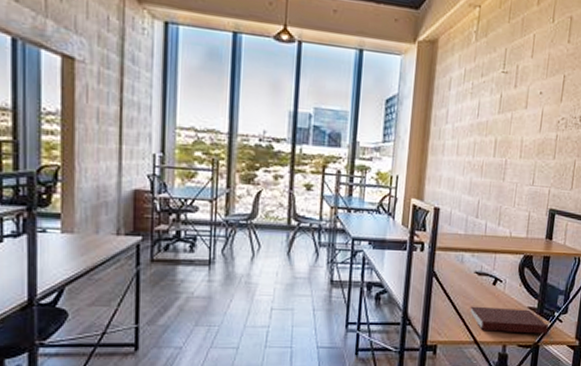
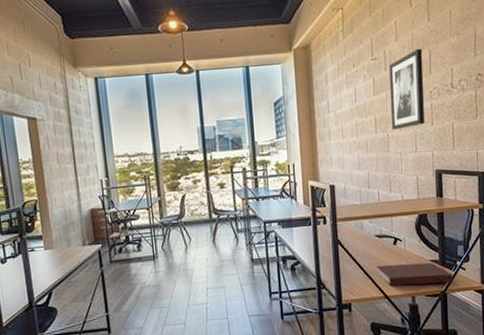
wall art: none [511,70,557,157] -> present [388,48,426,130]

